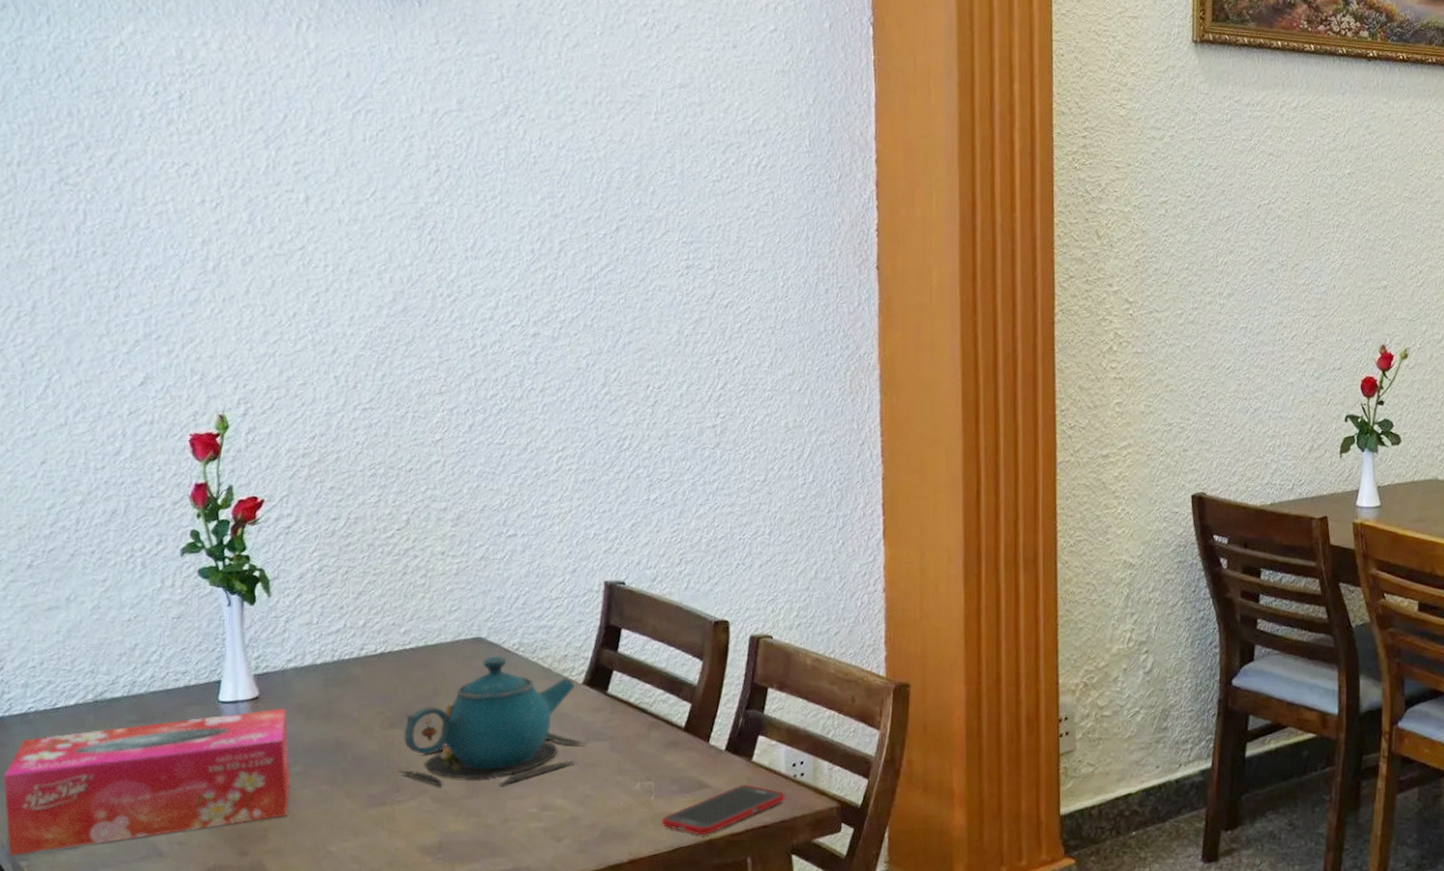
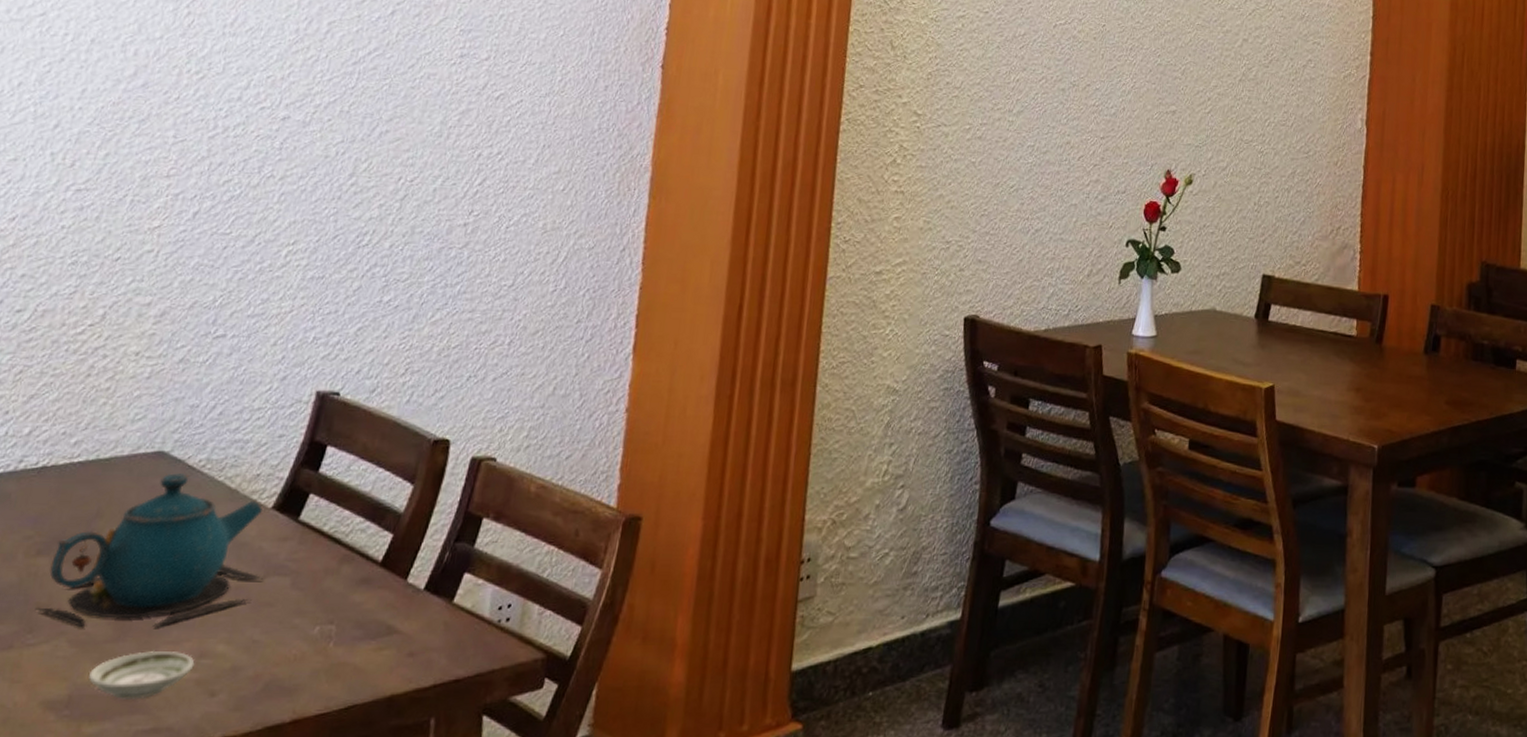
saucer: none [453,804,539,845] -> present [88,650,195,699]
cell phone: present [662,784,786,835] -> none [338,630,486,690]

